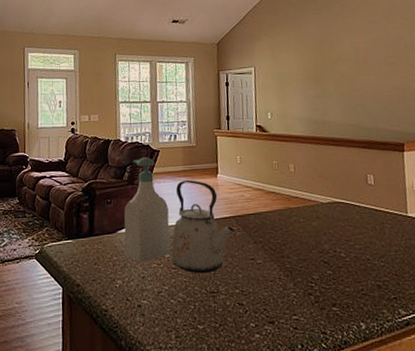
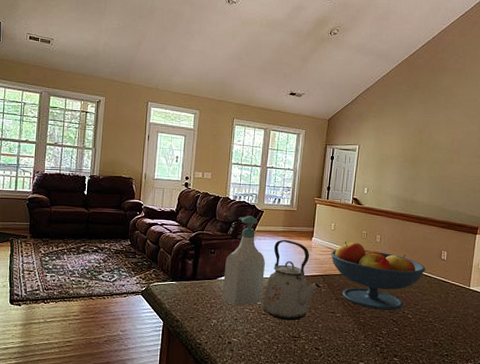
fruit bowl: none [240,174,352,251] -> present [331,242,425,311]

